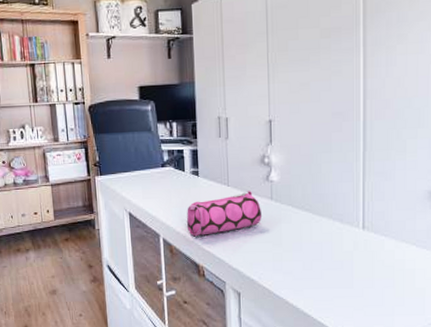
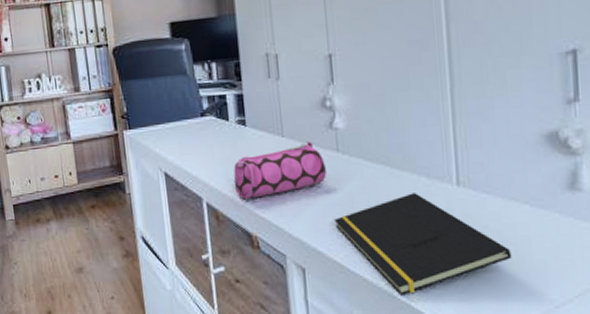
notepad: none [265,234,400,315] -> present [333,193,512,295]

